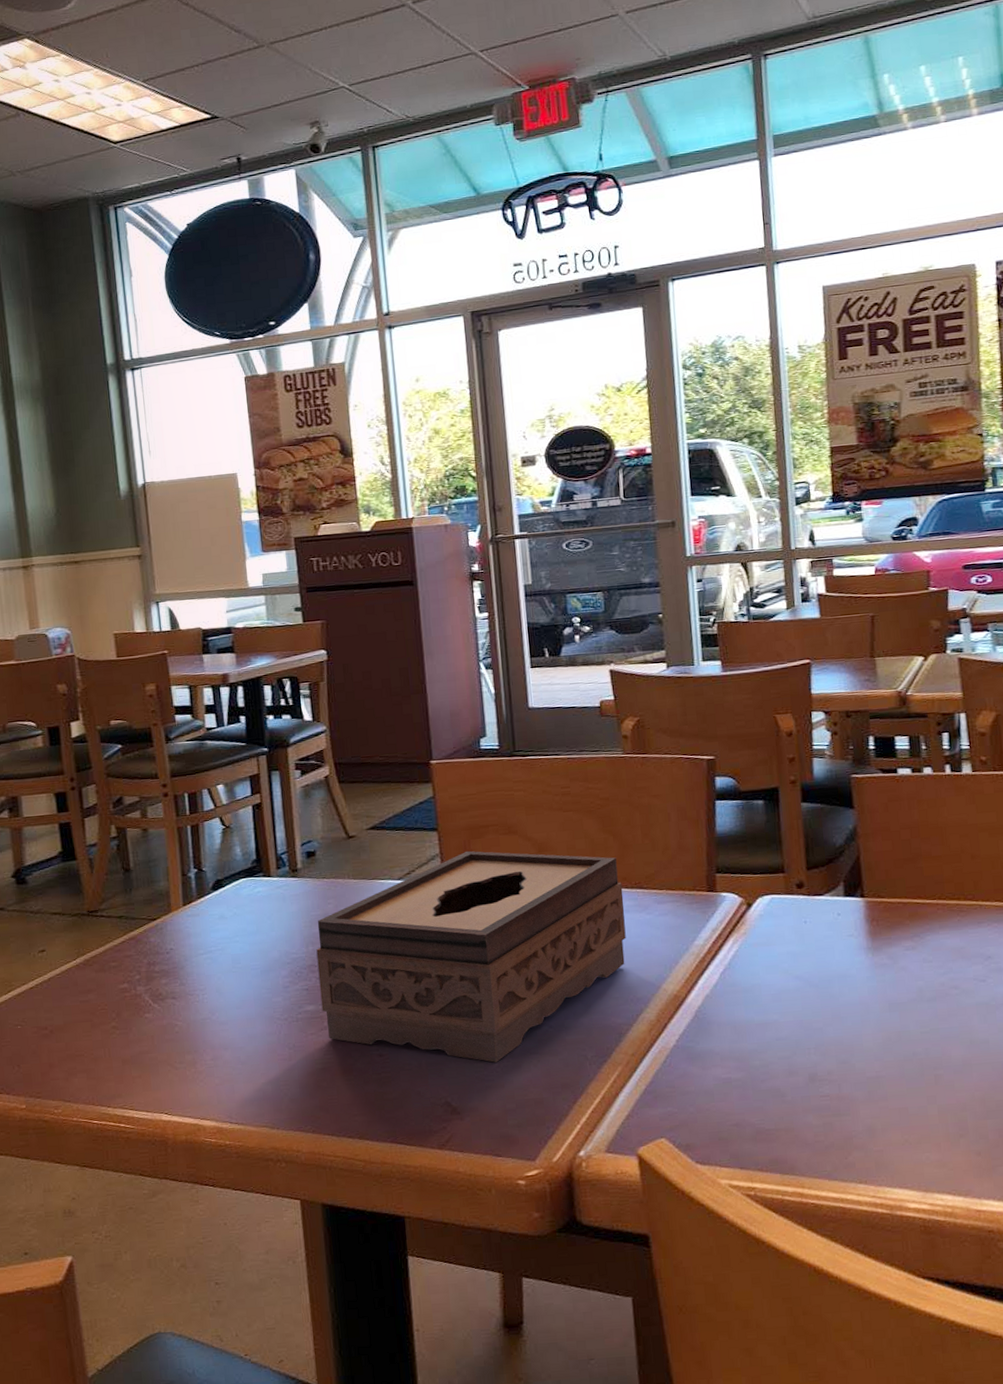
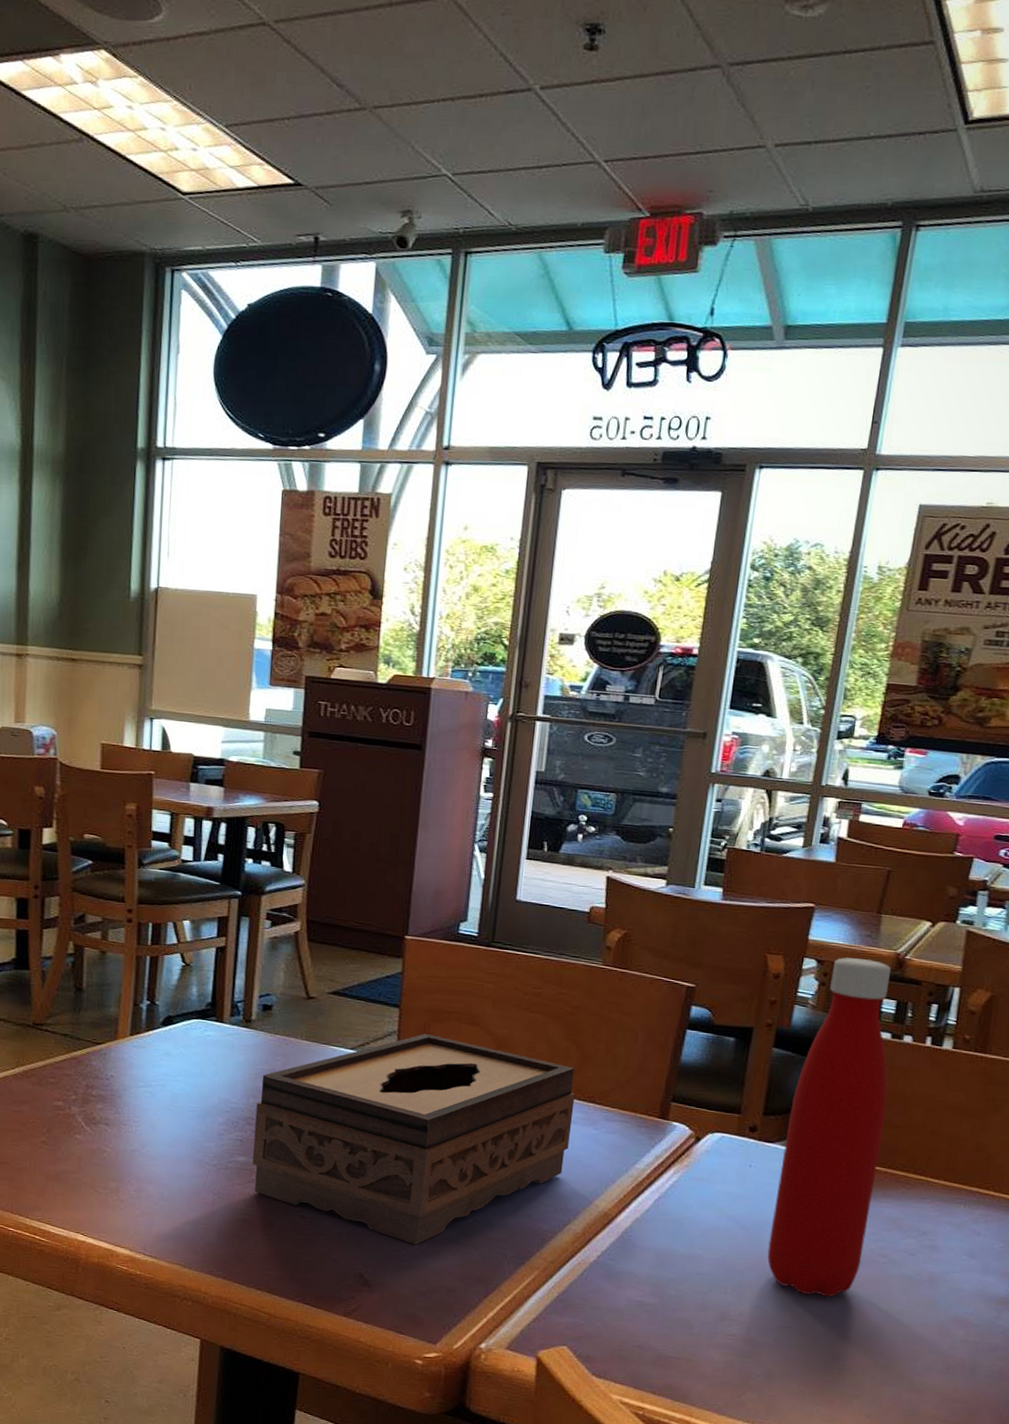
bottle: none [831,702,935,1041] -> present [767,957,892,1298]

